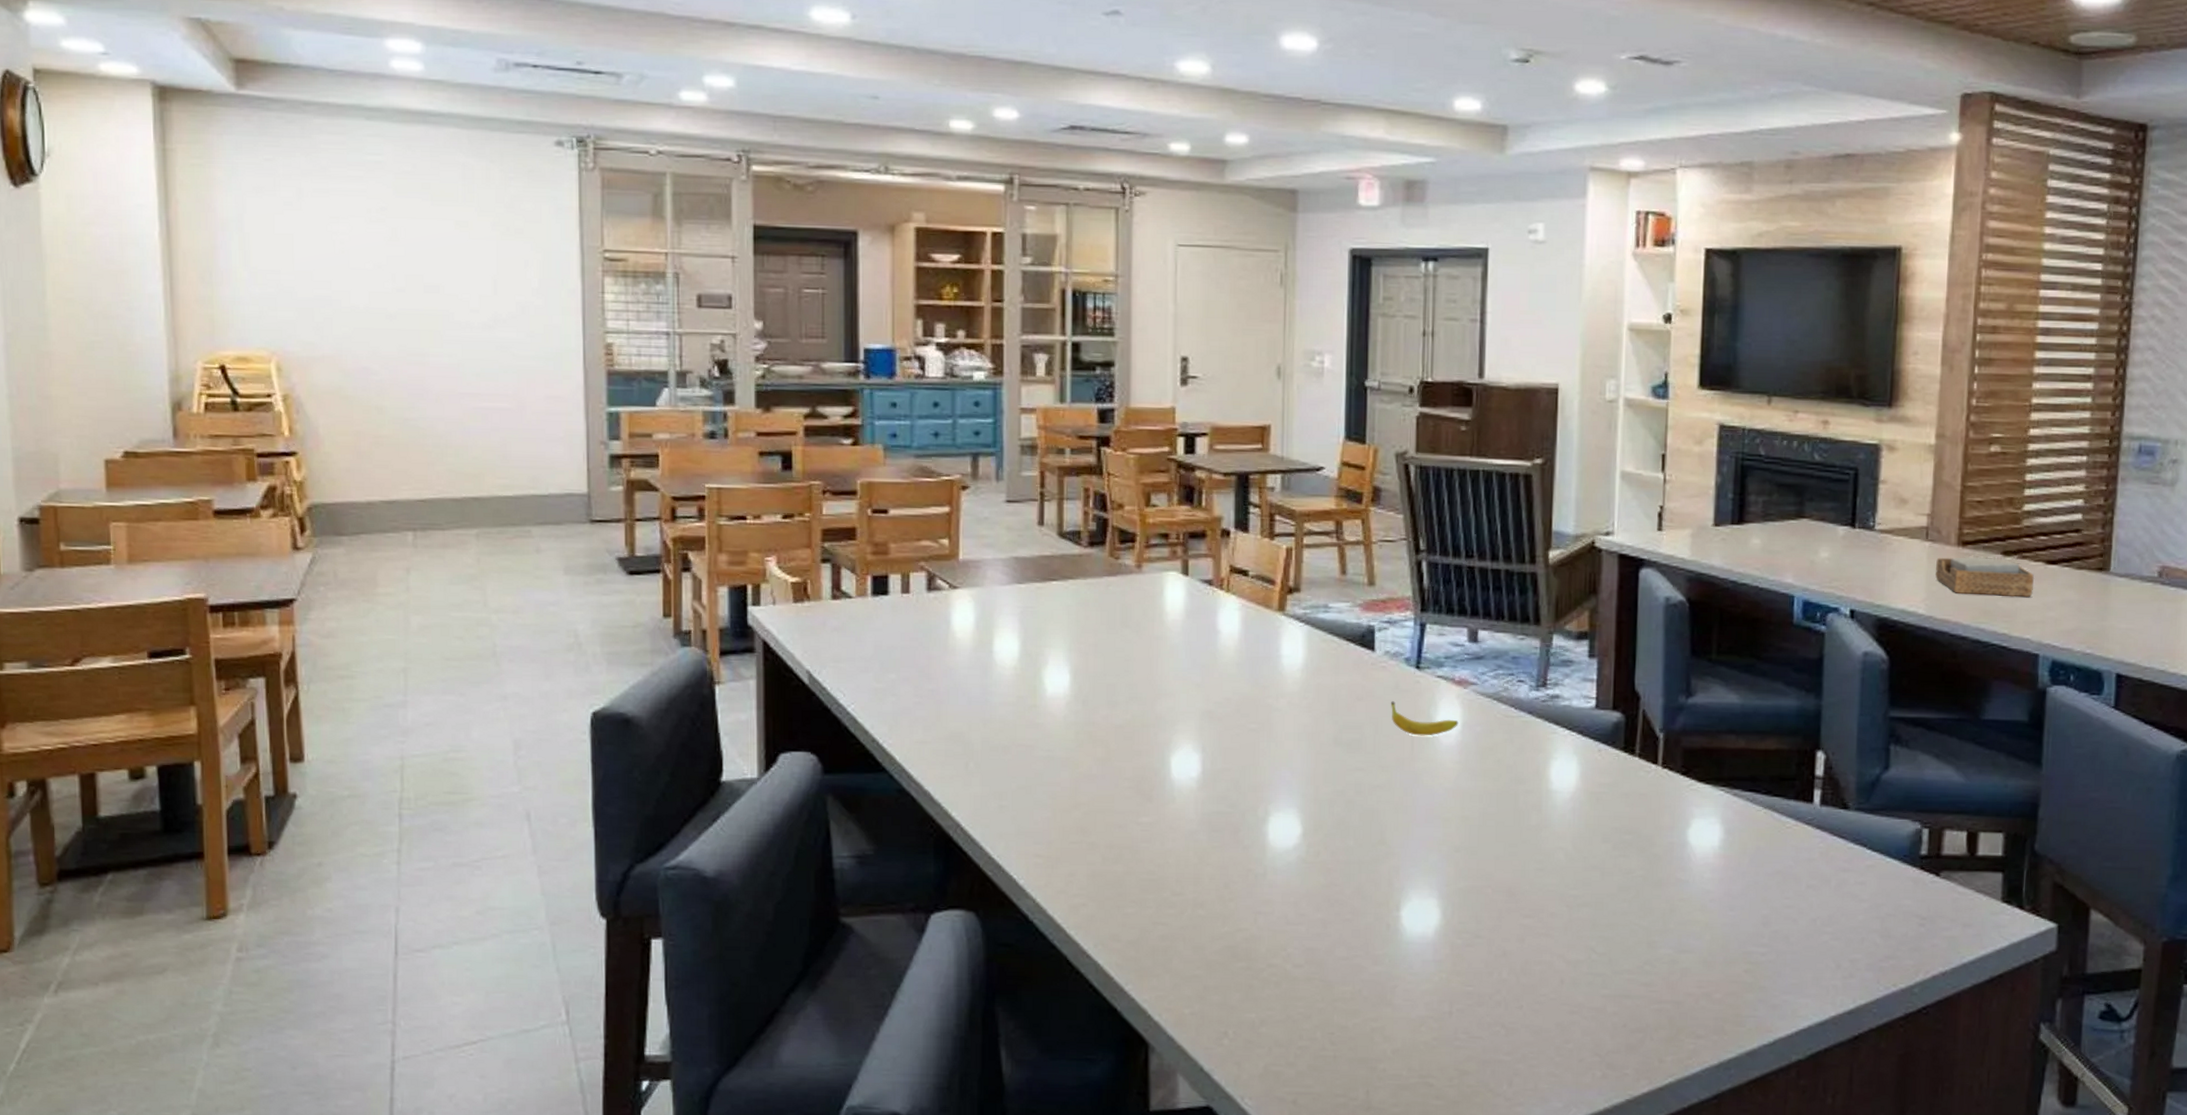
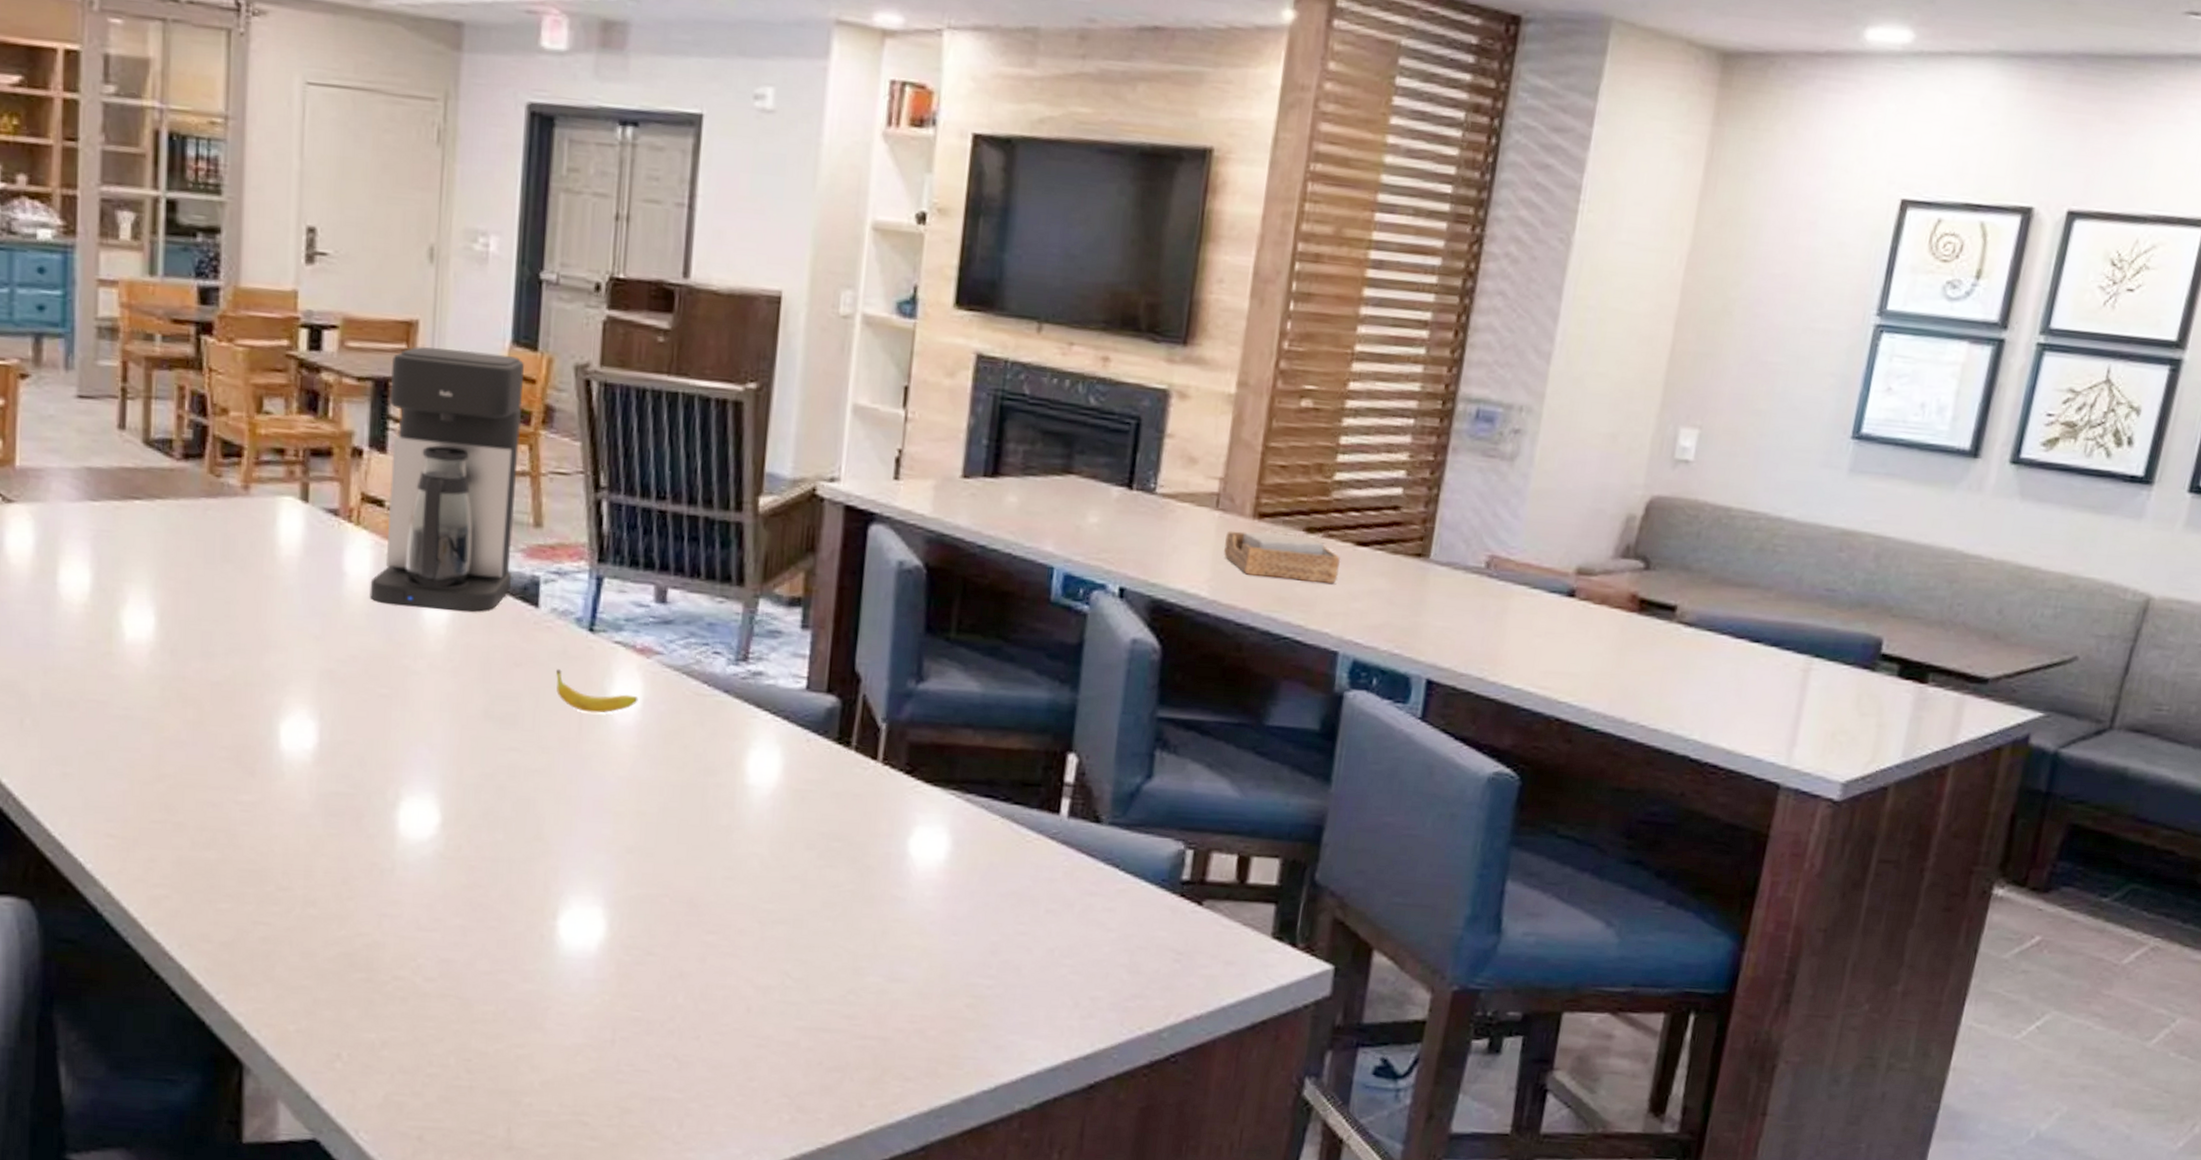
coffee maker: none [1239,446,1356,658] -> present [370,346,524,613]

